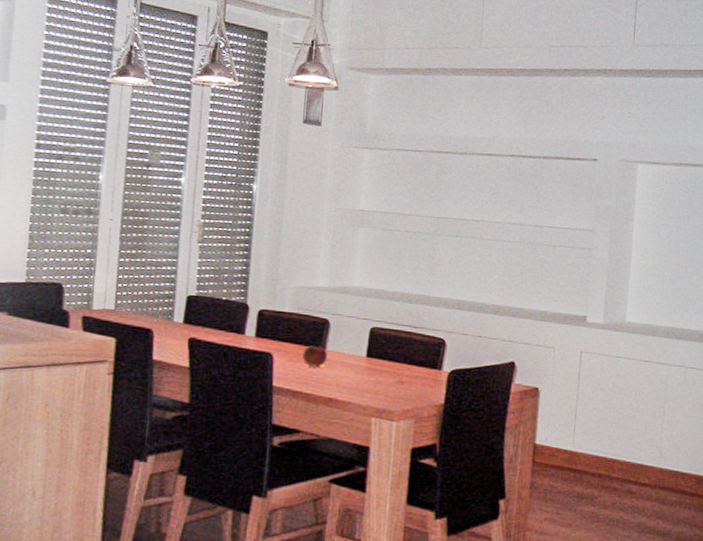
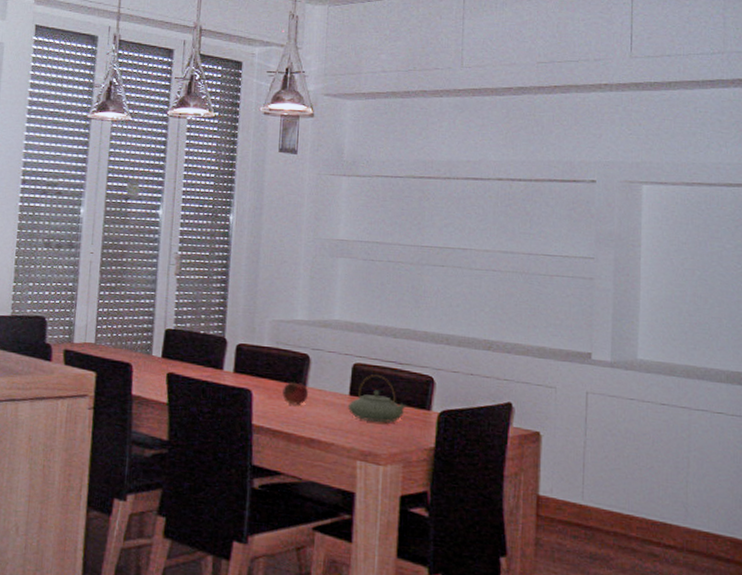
teapot: none [364,338,420,382] -> present [347,374,407,423]

